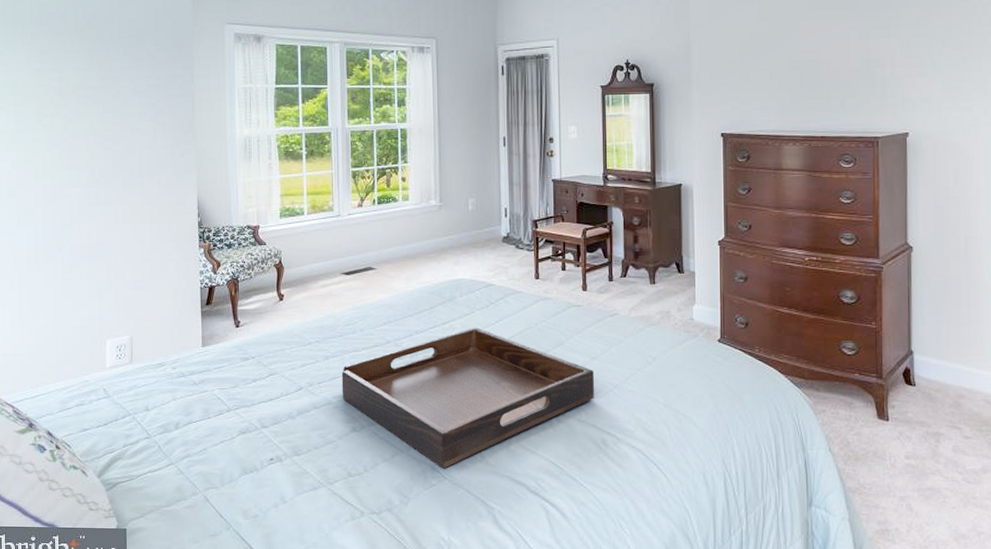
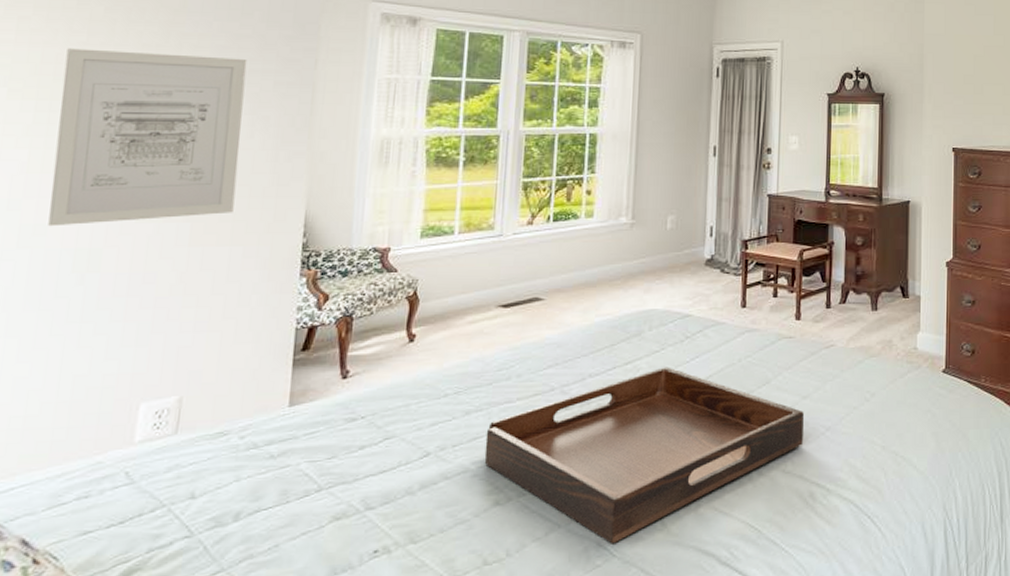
wall art: none [29,74,149,209] -> present [48,48,247,227]

